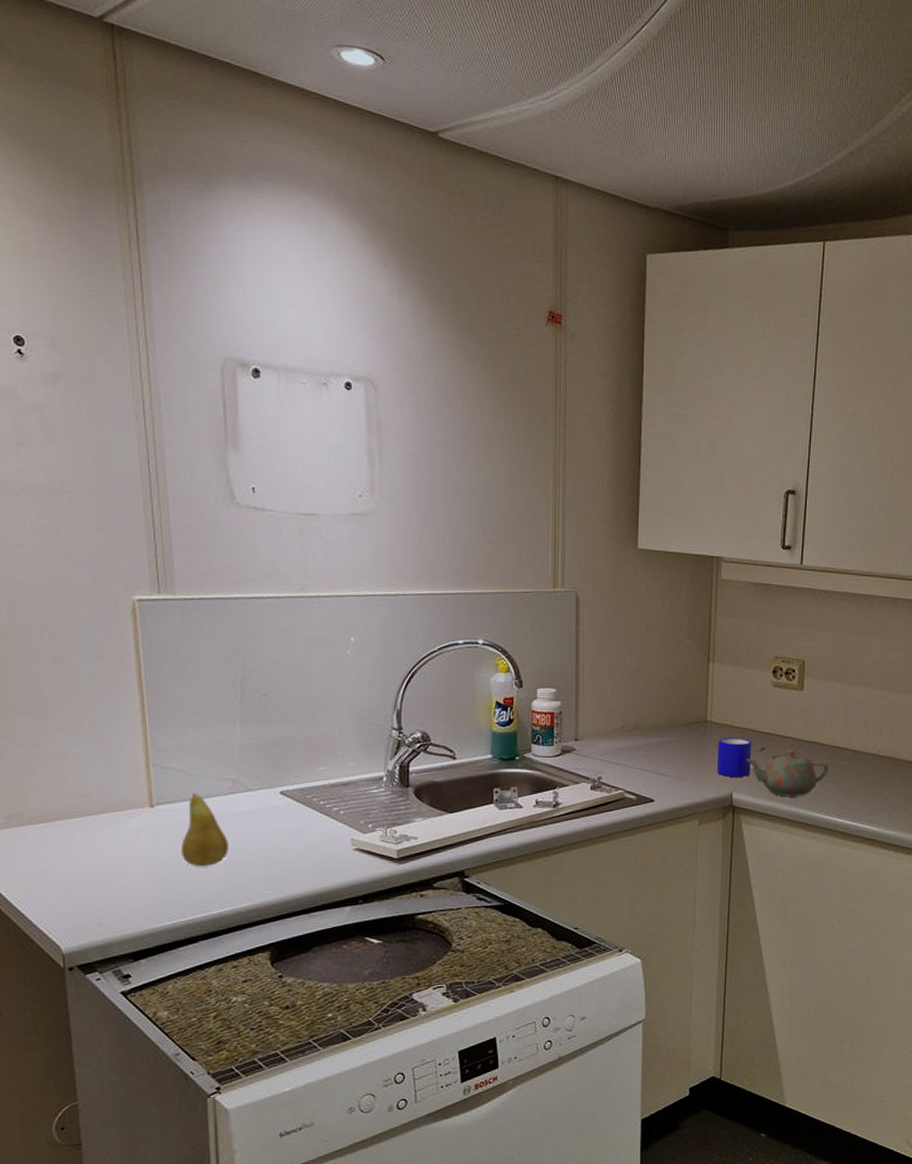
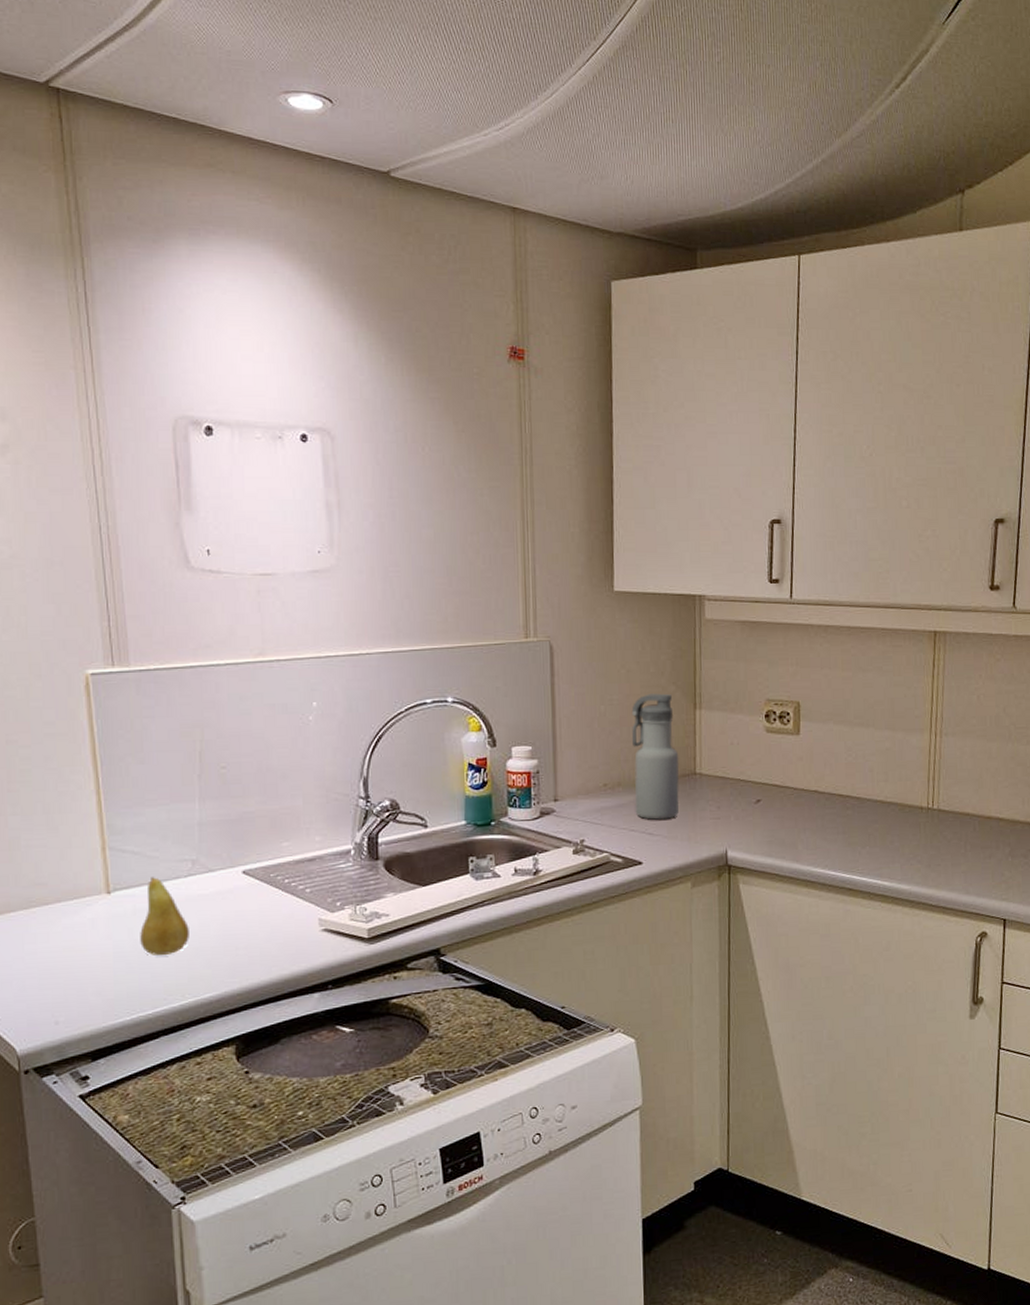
water bottle: none [649,646,692,762] -> present [631,693,679,820]
mug: present [716,737,752,777] -> none [708,789,747,833]
teapot: present [746,749,830,796] -> none [740,799,833,852]

